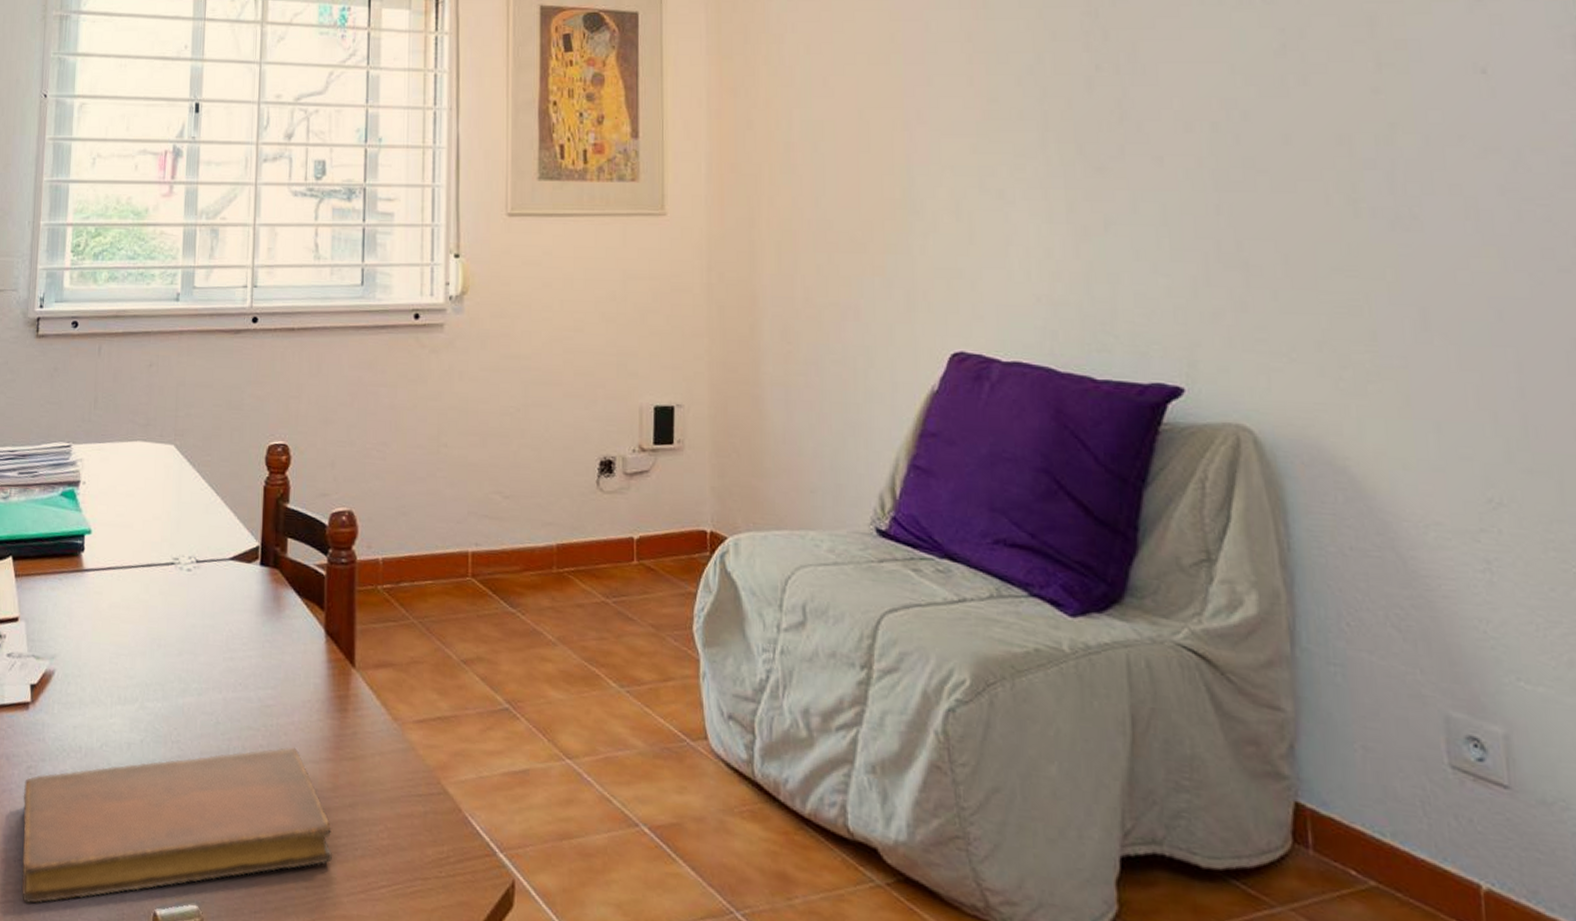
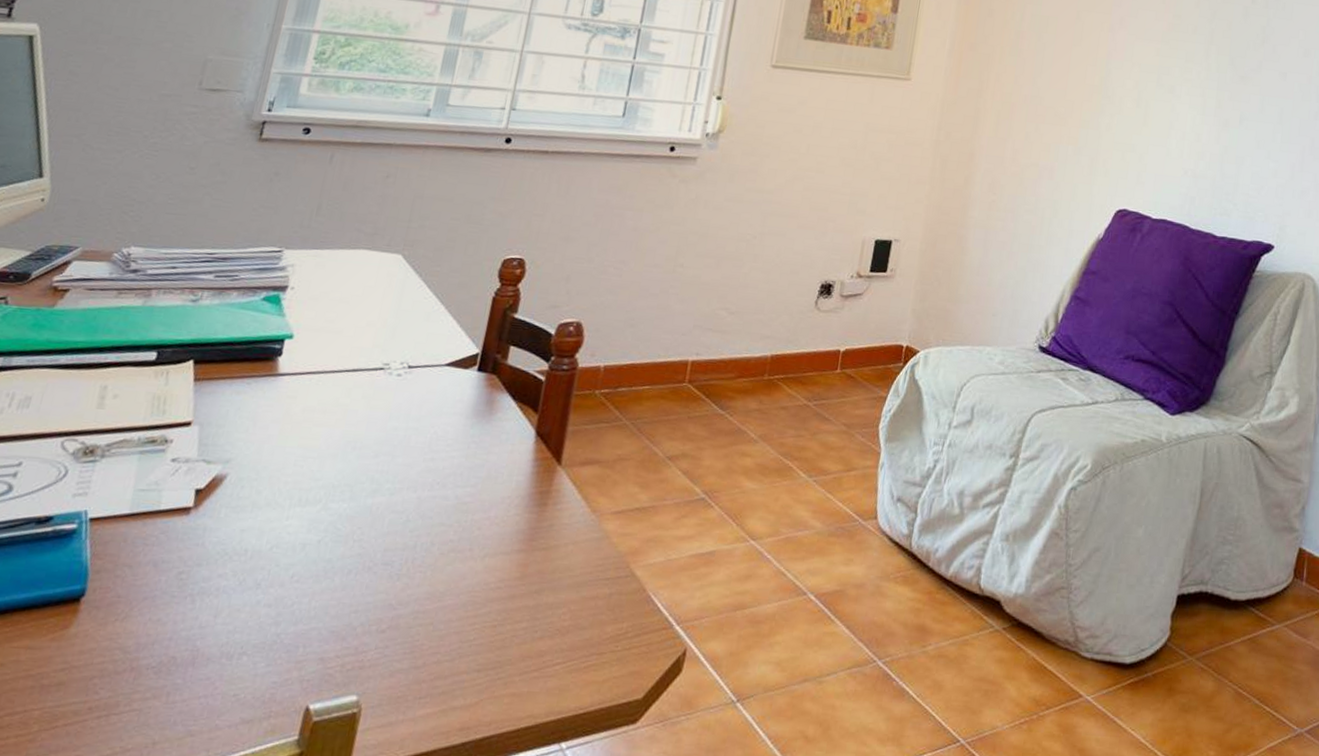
notebook: present [22,747,333,904] -> none [150,540,513,711]

